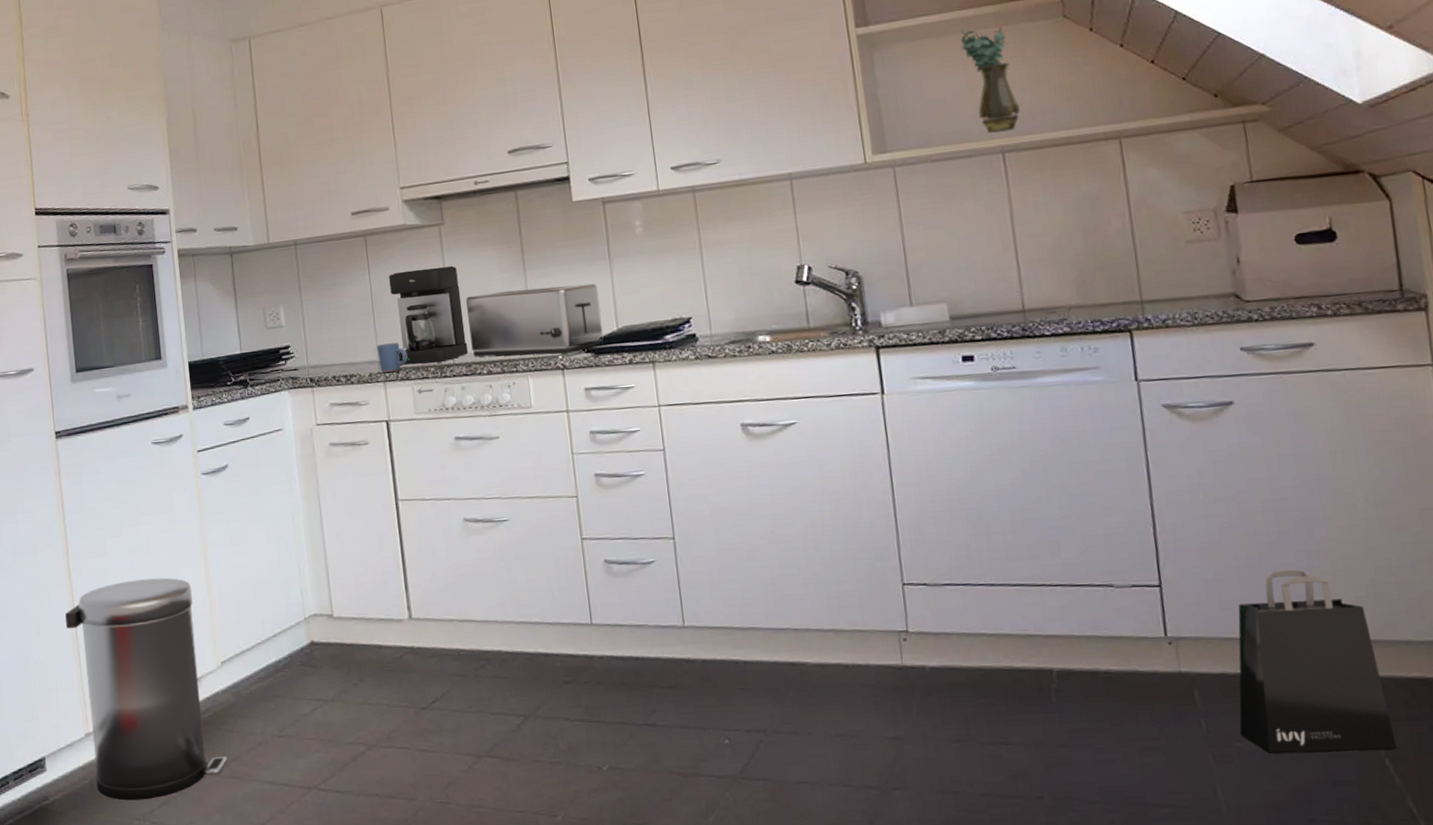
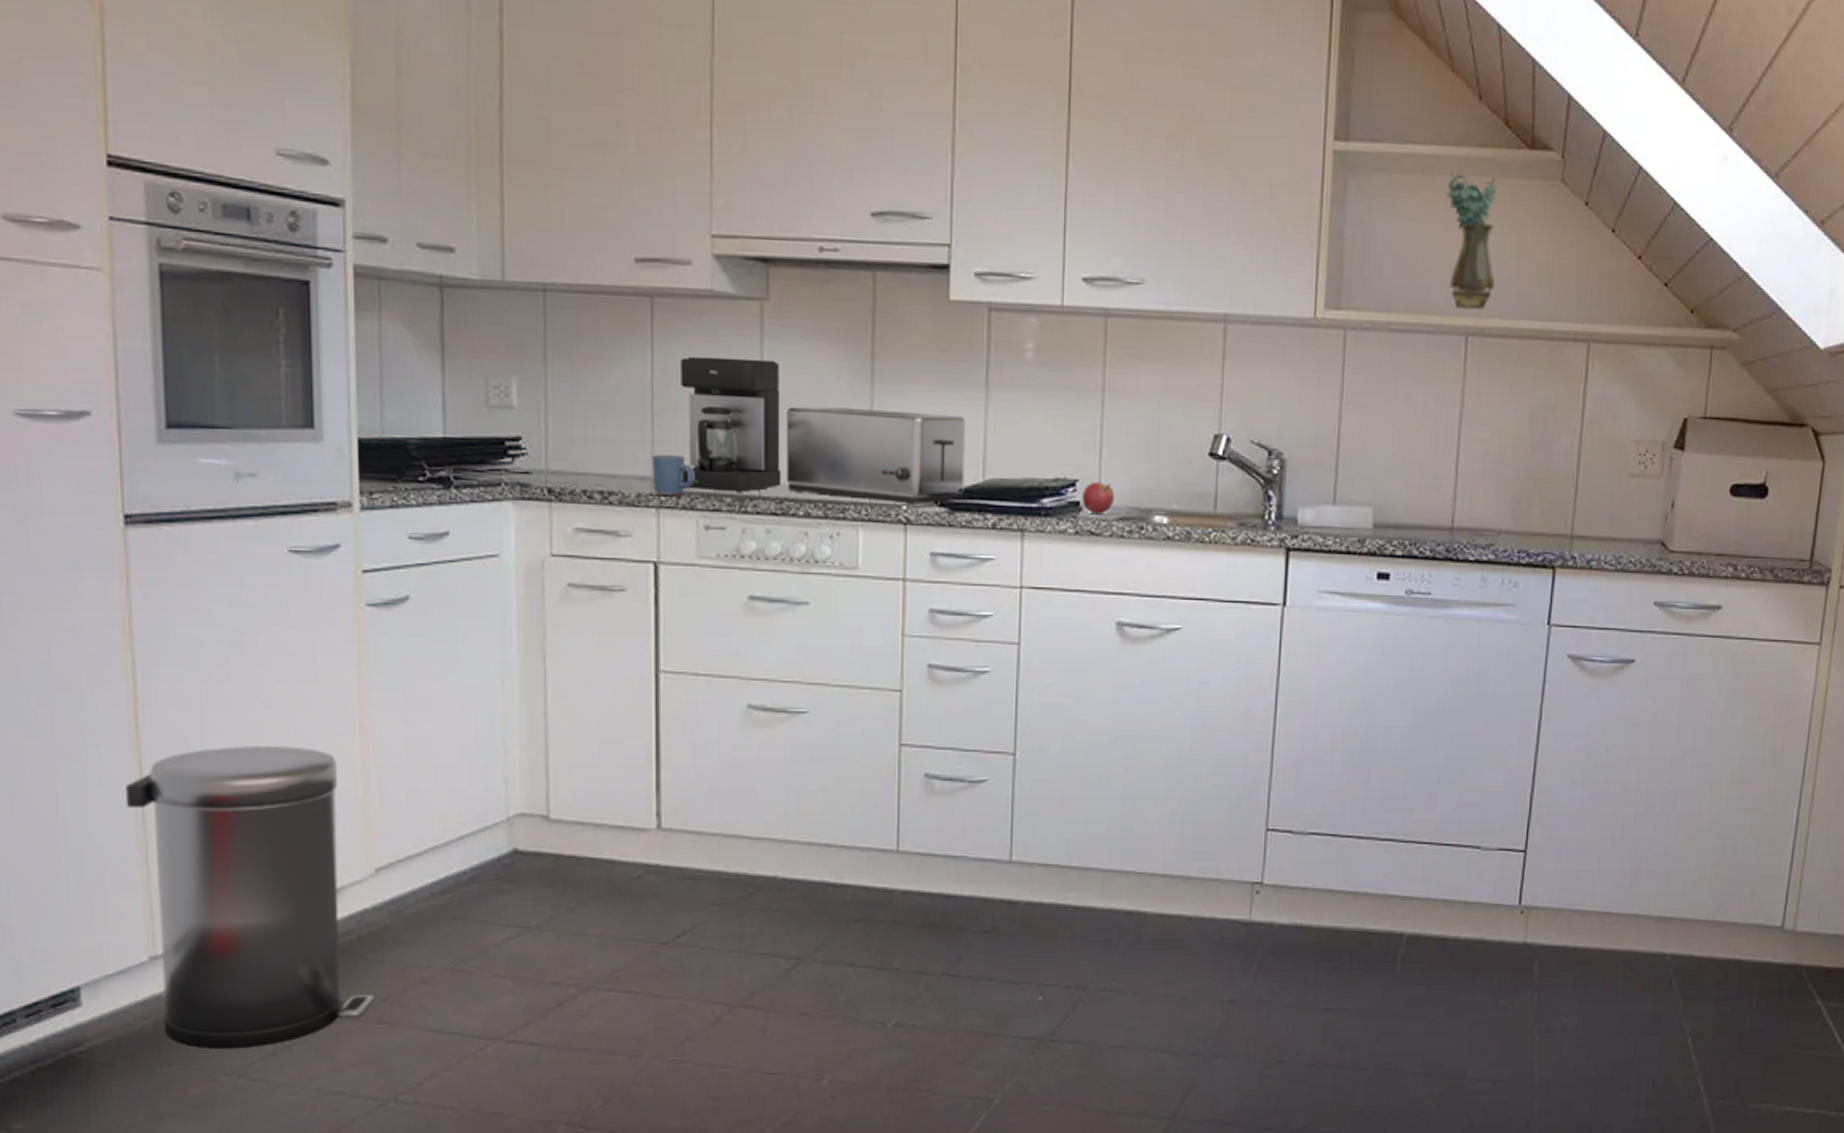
fruit: none [697,316,724,342] -> present [1082,481,1115,515]
shopping bag: present [1238,569,1397,754] -> none [1567,843,1705,1030]

